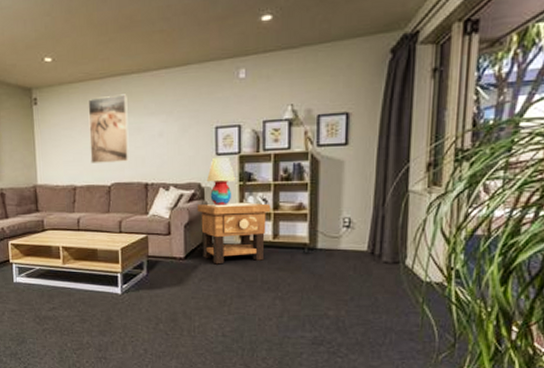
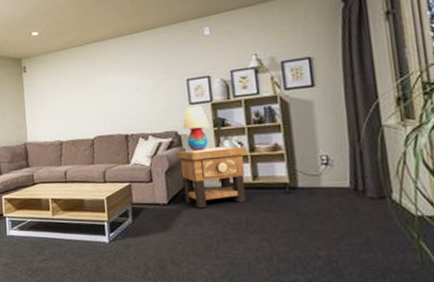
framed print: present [88,94,130,163] -> none [70,57,110,120]

